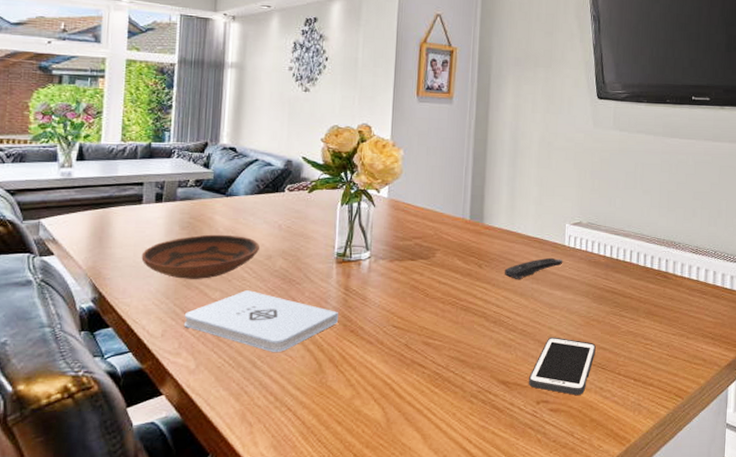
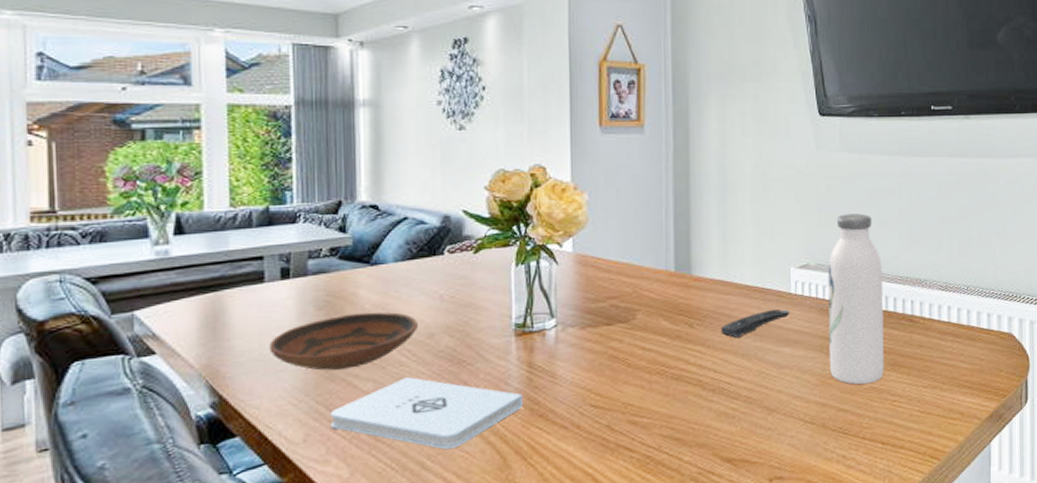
cell phone: present [529,337,596,395] -> none [758,401,835,468]
water bottle: none [593,182,643,328] -> present [828,213,884,385]

